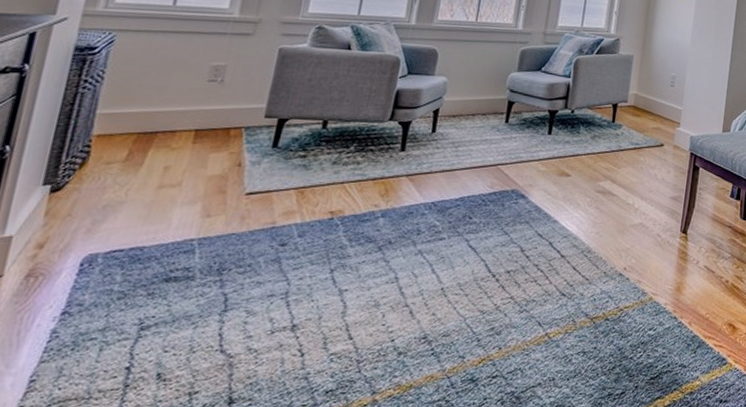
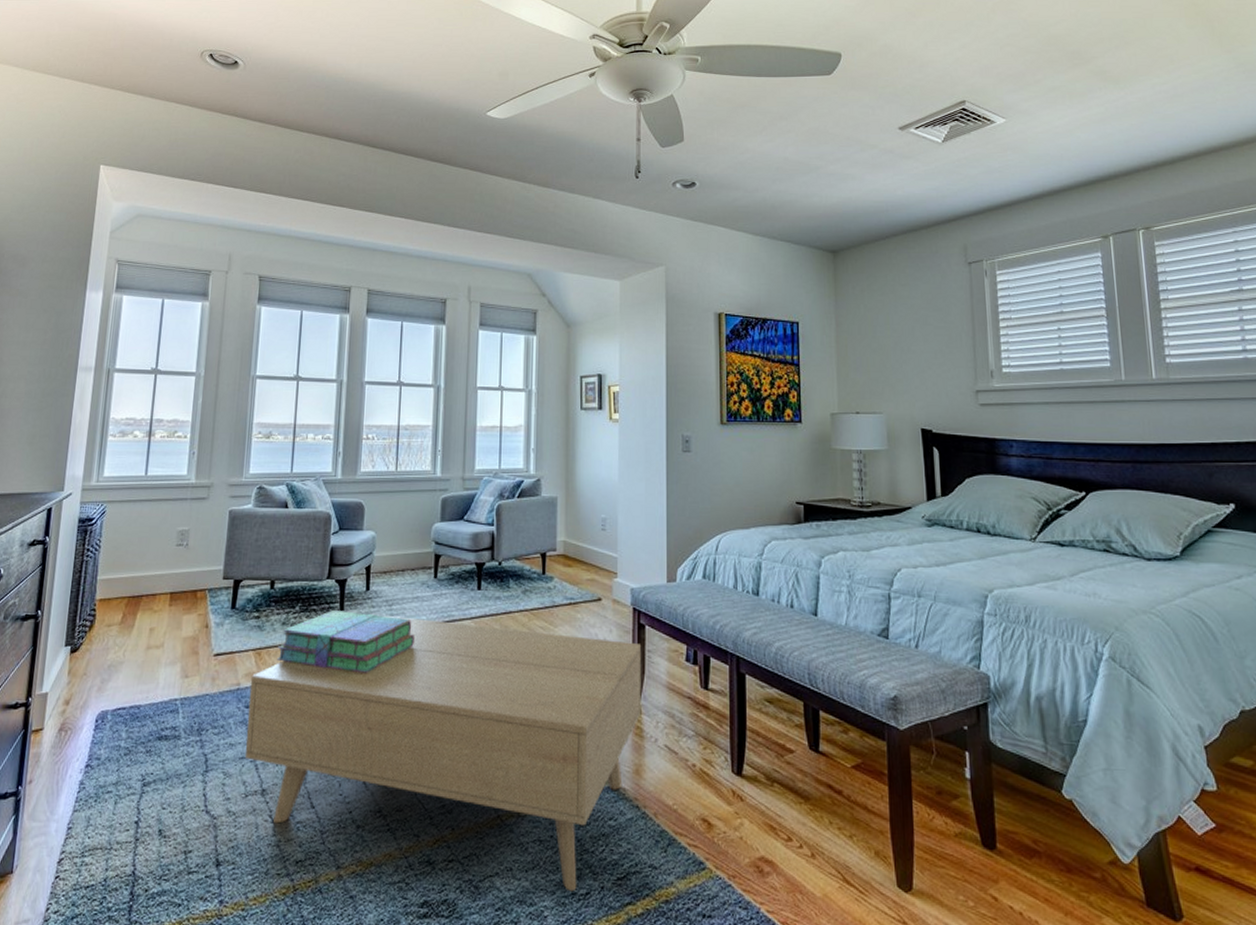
coffee table: none [274,156,694,393] -> present [244,615,642,892]
stack of books: none [323,151,479,210] -> present [277,610,414,673]

